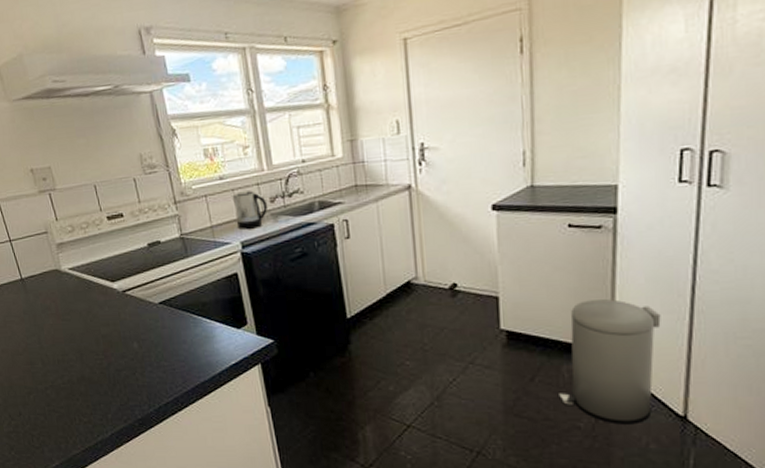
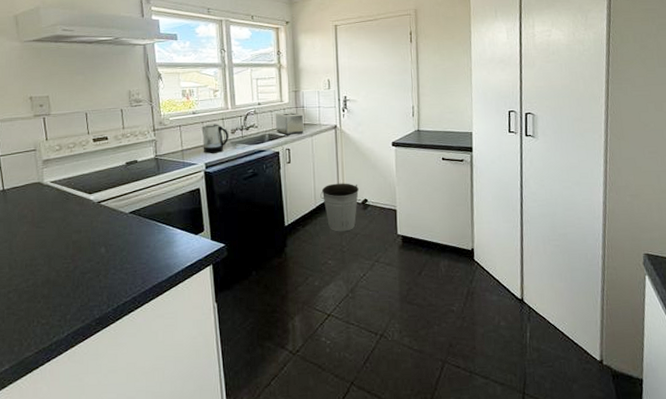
toaster: none [325,169,366,202] -> present [275,112,304,135]
bucket: none [391,262,445,326] -> present [320,183,359,232]
pedal bin: present [559,299,661,425] -> none [438,212,503,307]

